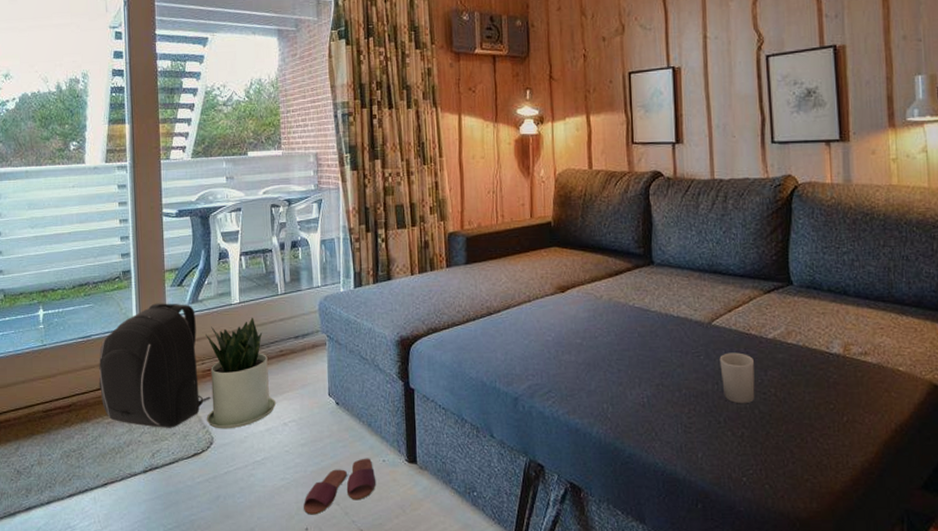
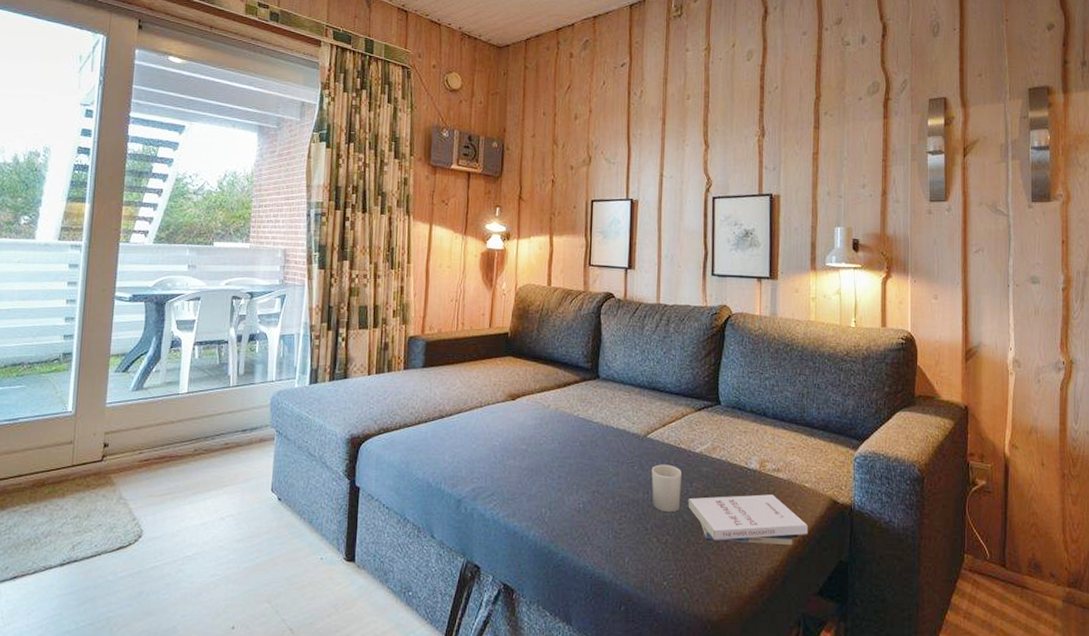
backpack: present [99,303,211,428] -> none [20,388,145,519]
planter: present [206,317,277,429] -> none [137,408,216,522]
slippers: present [304,458,376,515] -> none [232,555,312,613]
books: none [763,381,907,436] -> present [688,494,809,546]

